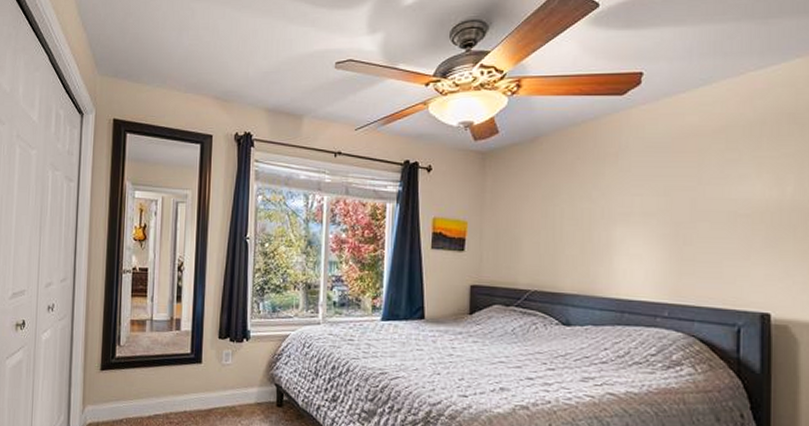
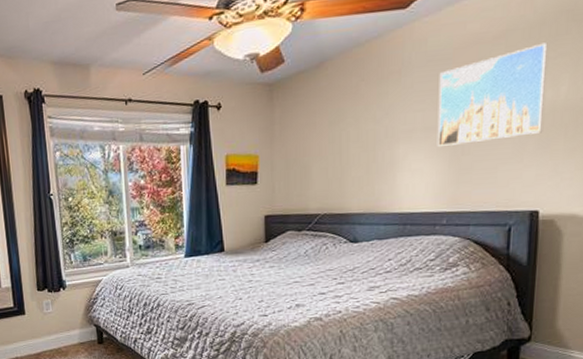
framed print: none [656,142,770,234] -> present [437,42,548,146]

